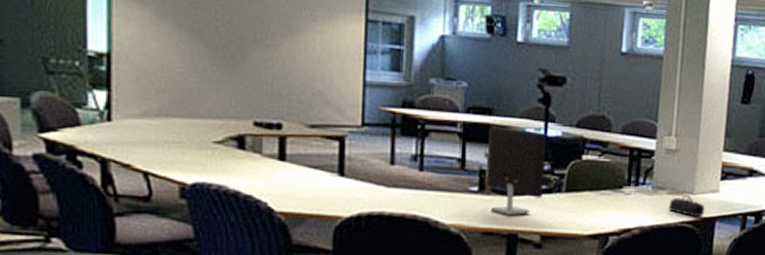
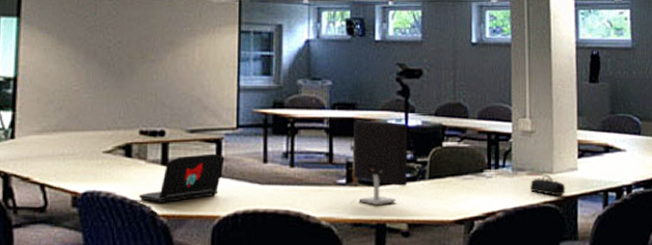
laptop: none [254,151,348,200] -> present [139,153,225,203]

